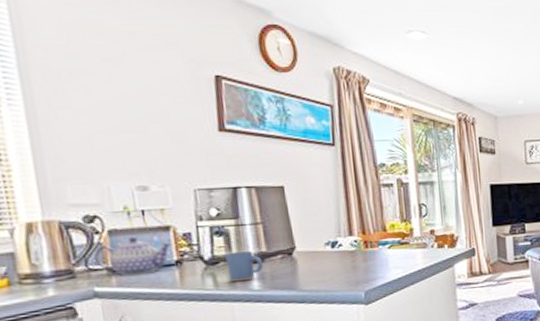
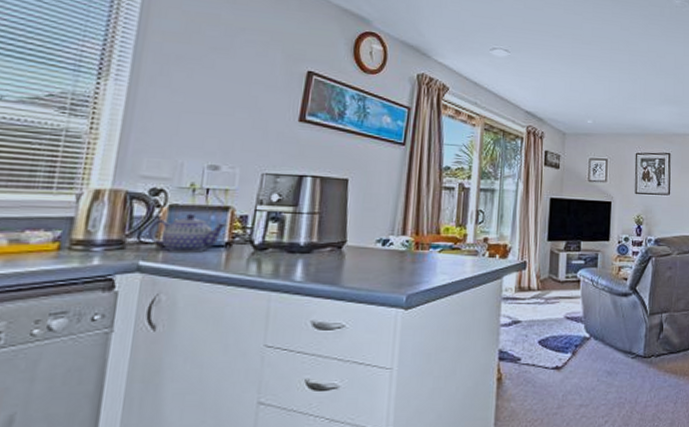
mug: present [225,251,264,282] -> none [274,240,312,271]

